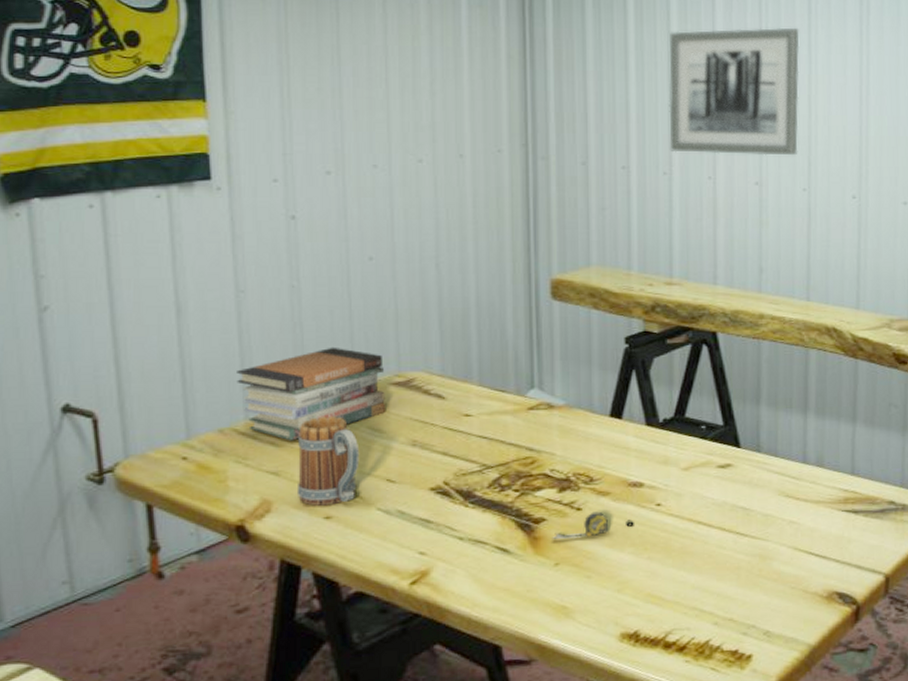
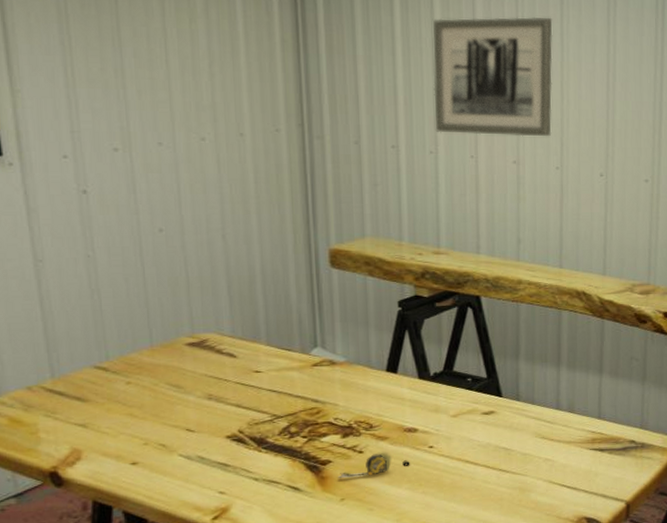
book stack: present [237,347,385,441] -> none [40,311,182,397]
mug: present [298,416,360,506] -> none [102,374,161,454]

